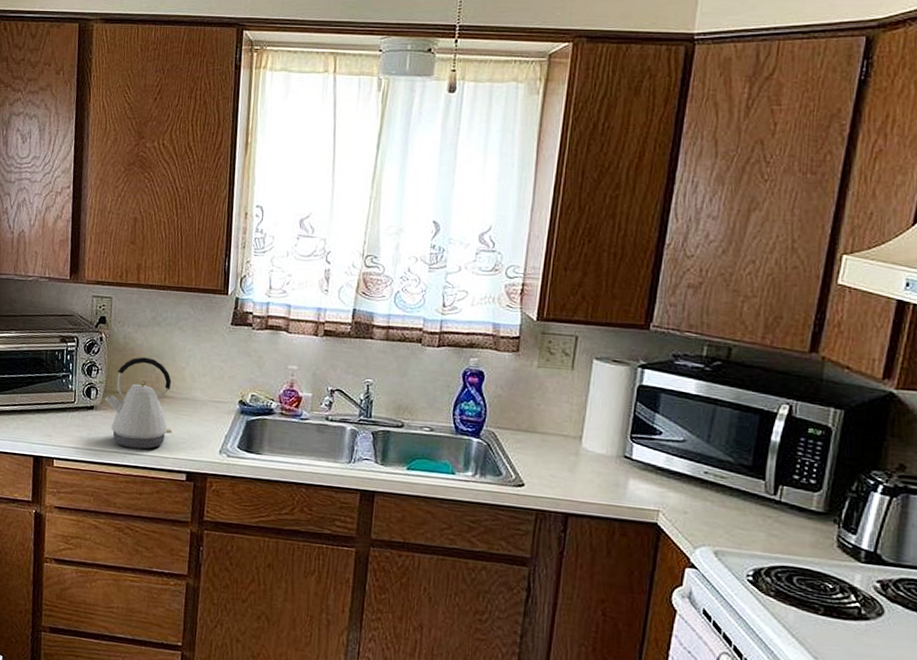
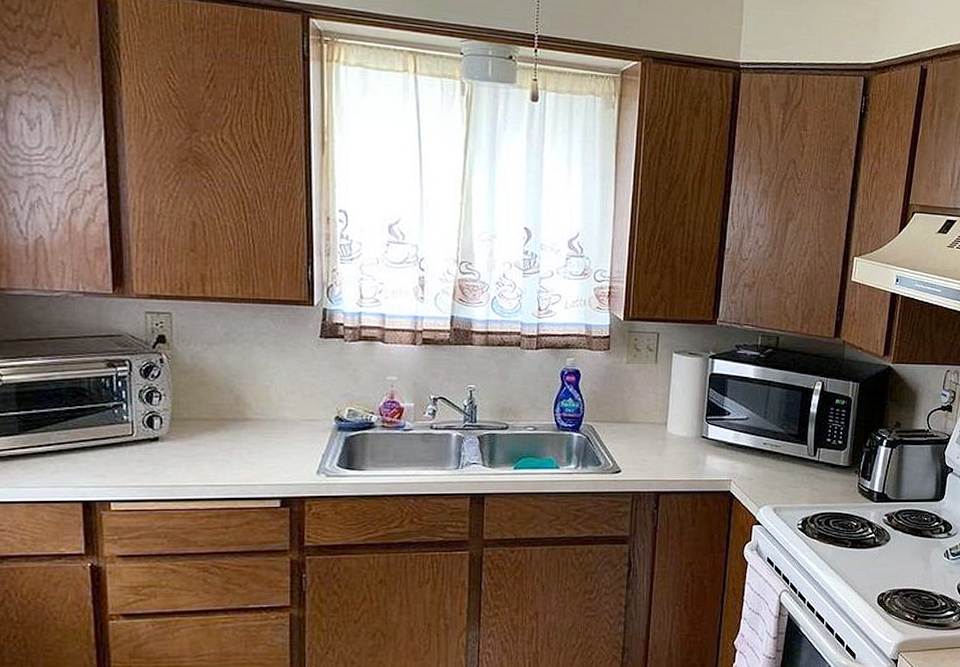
kettle: present [105,357,172,450] -> none [172,378,259,479]

